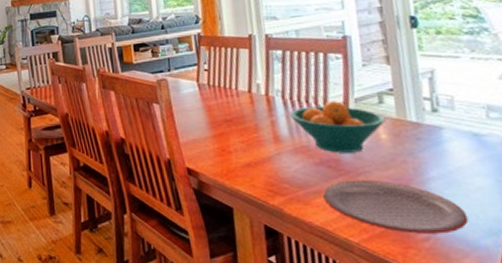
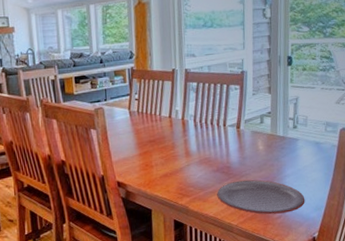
fruit bowl: present [290,101,386,153] -> none [199,122,264,162]

